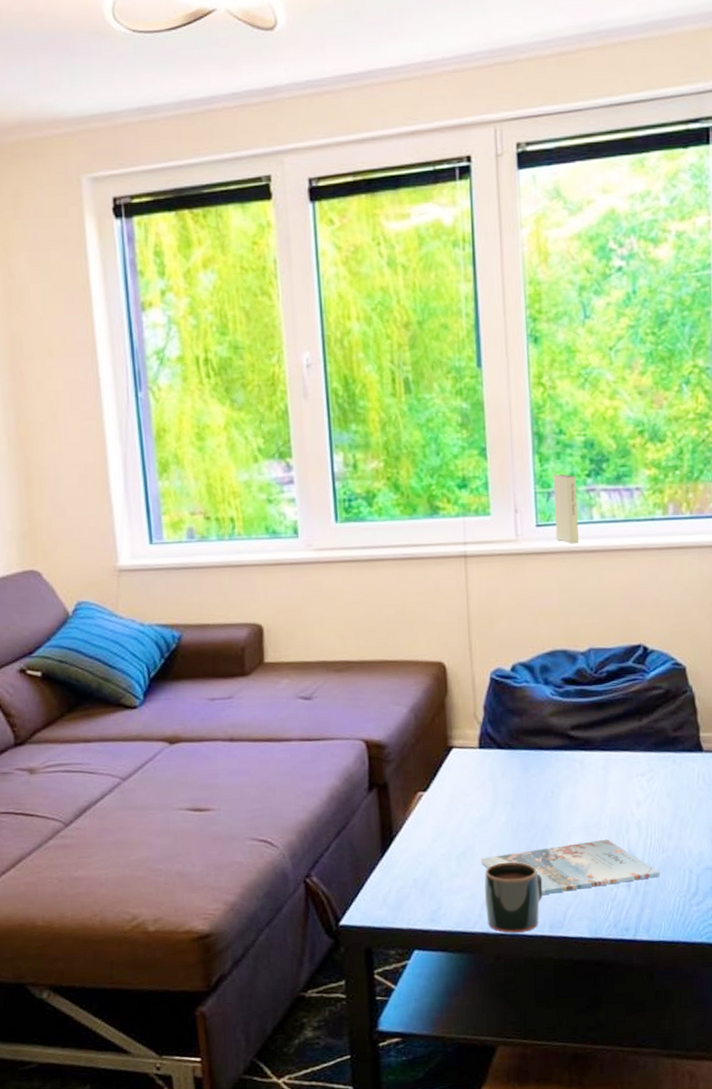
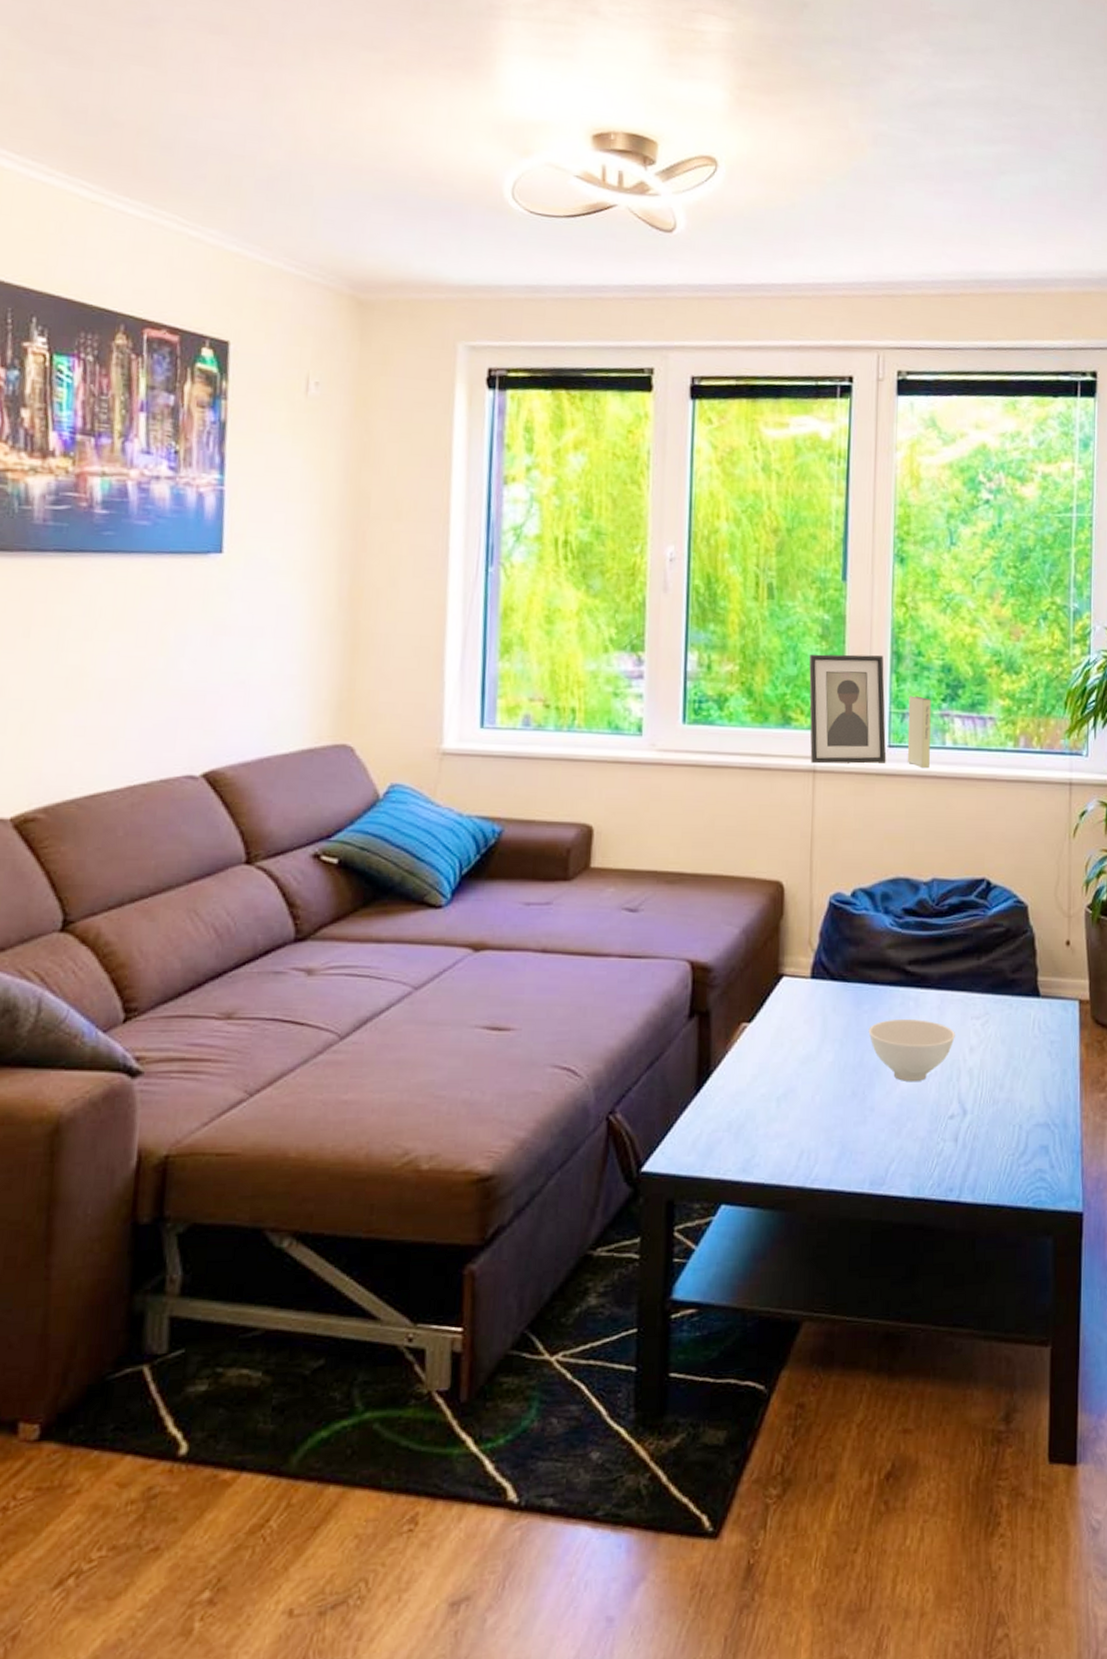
picture frame: none [450,437,535,549] -> present [809,654,887,764]
magazine: present [480,839,661,894] -> none [802,1086,990,1146]
mug: present [484,862,543,933] -> none [802,1107,866,1189]
bowl: none [537,779,622,836] -> present [868,1018,955,1081]

